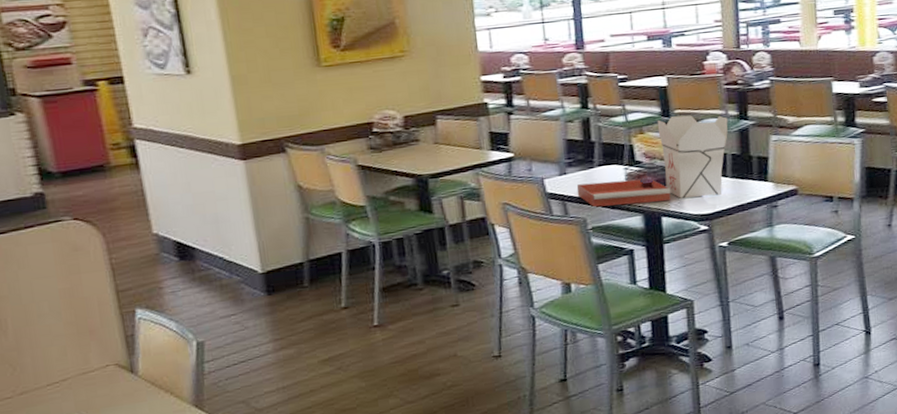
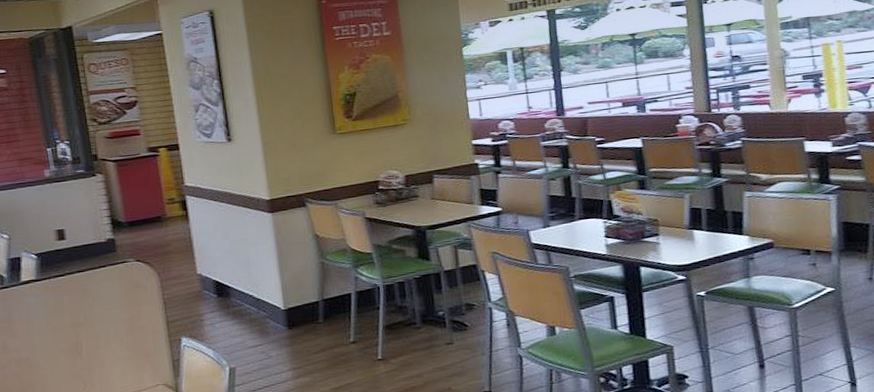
tray: present [576,178,671,208] -> none [559,231,649,257]
takeout container: present [657,115,728,198] -> none [633,173,702,250]

